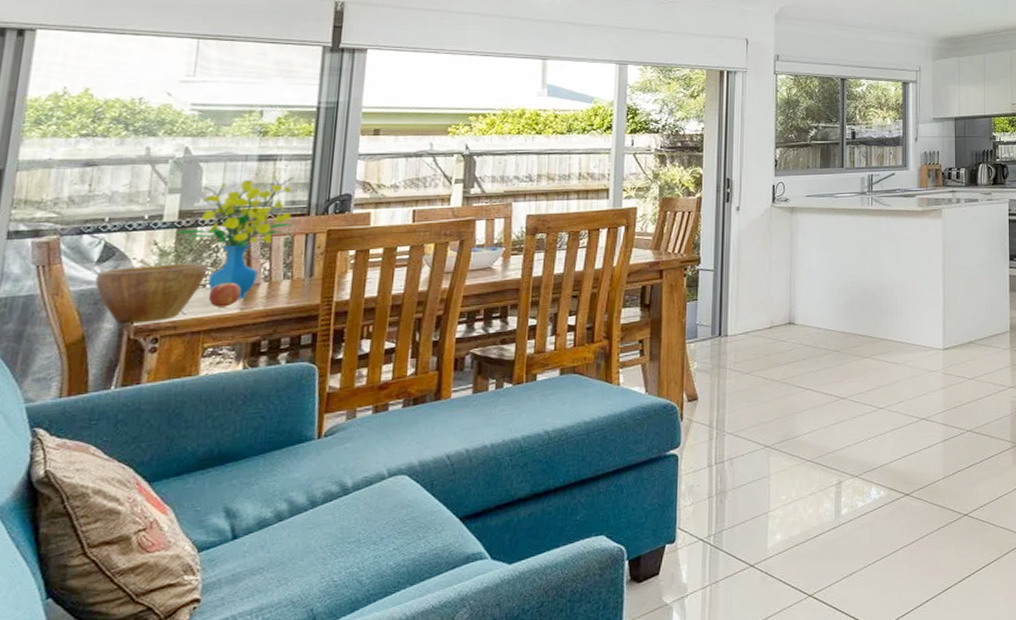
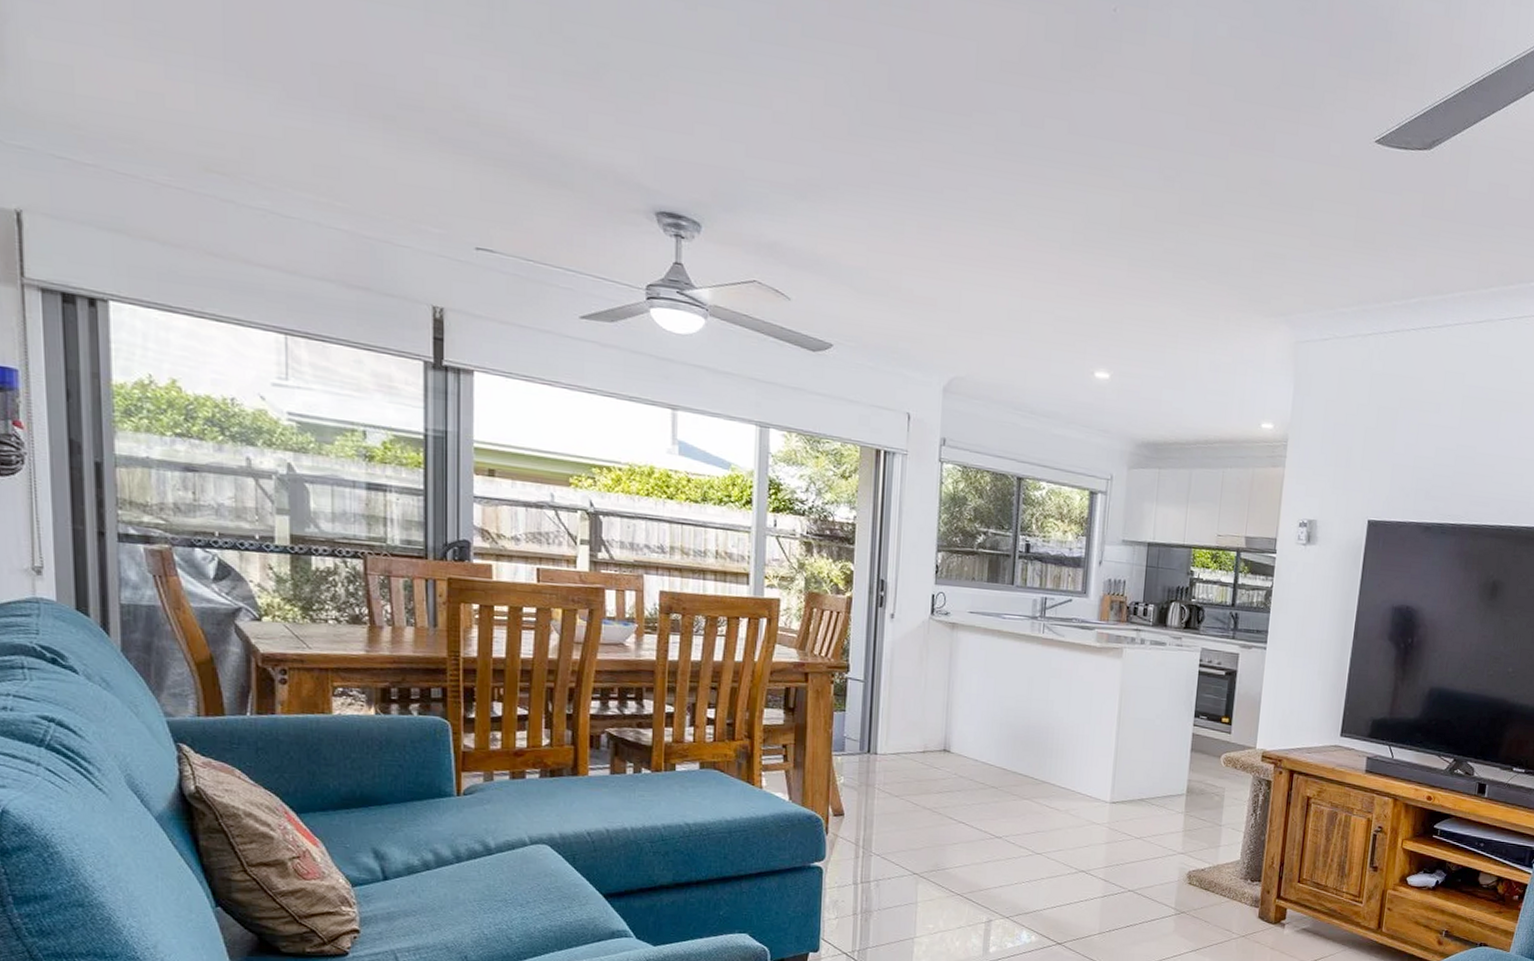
bowl: present [95,263,208,325] -> none [215,589,328,652]
bouquet: present [175,175,294,299] -> none [290,508,411,641]
fruit: present [208,283,241,308] -> none [331,620,365,647]

